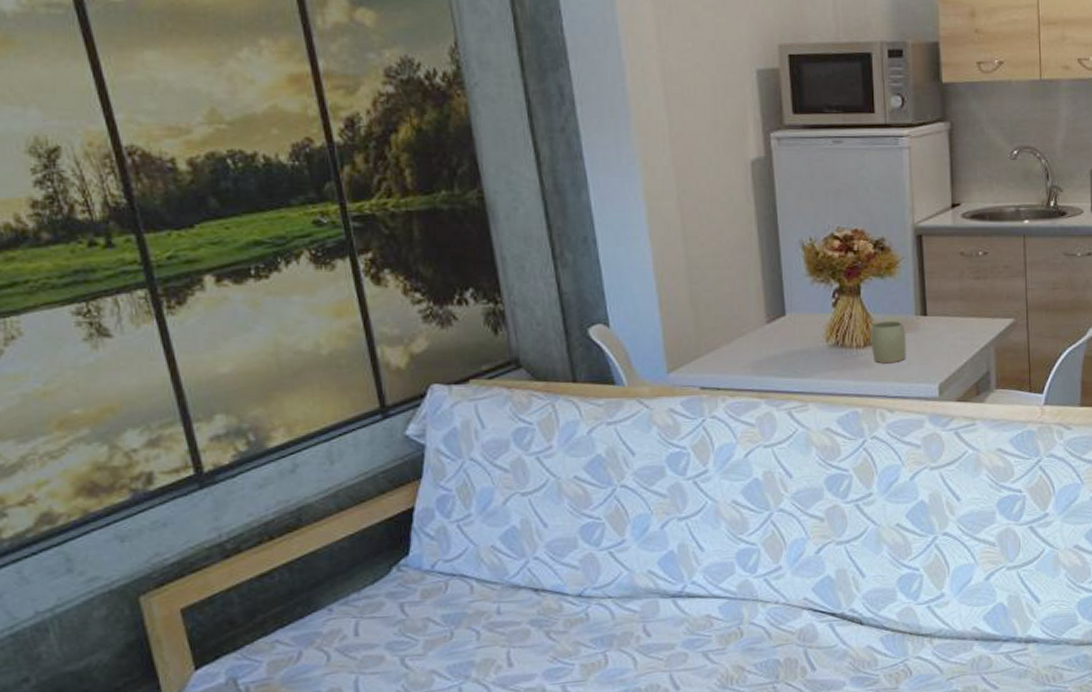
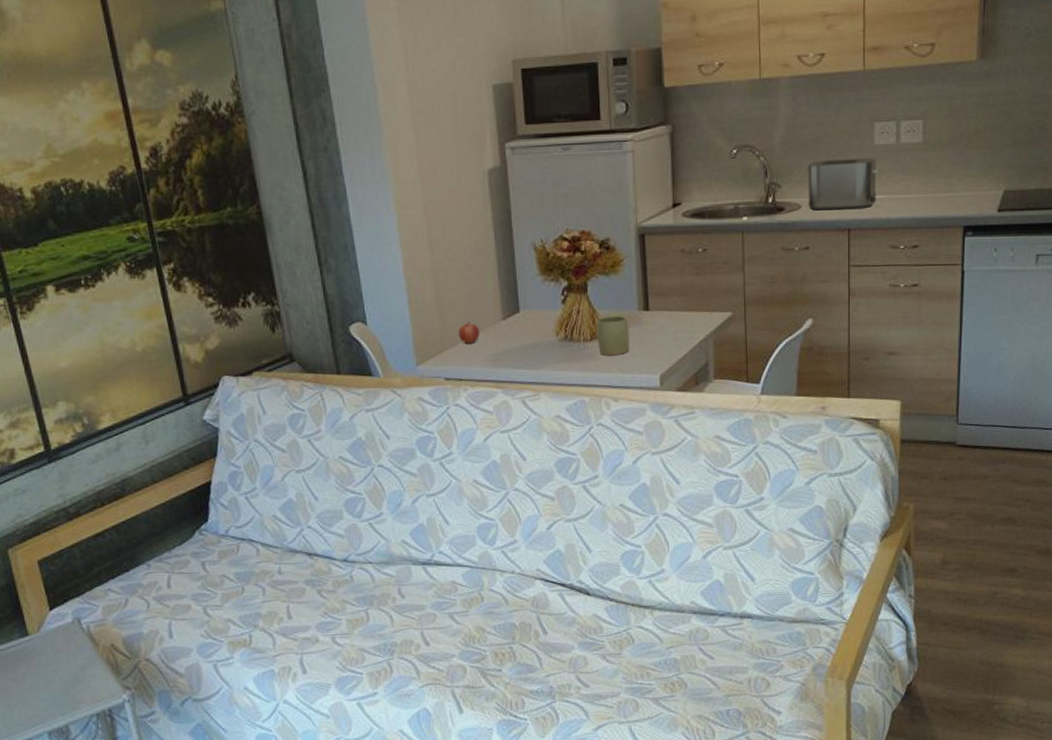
fruit: none [715,325,740,349] -> present [457,322,479,344]

